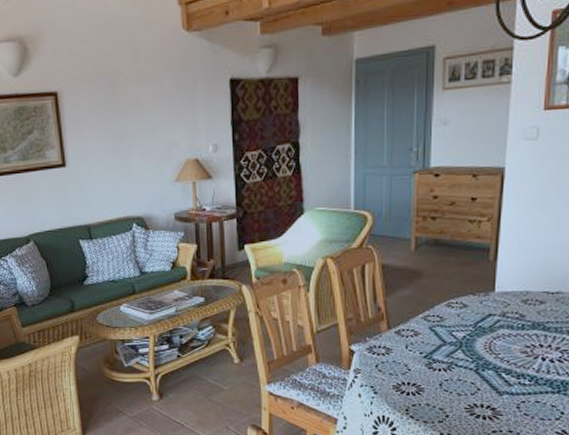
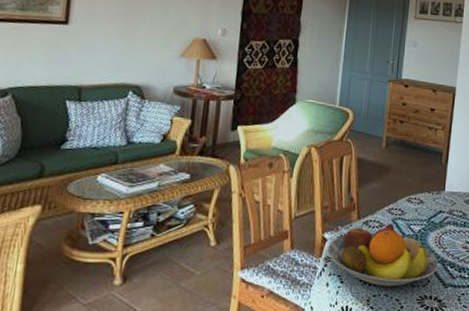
fruit bowl: none [356,331,490,396] -> present [327,223,438,287]

